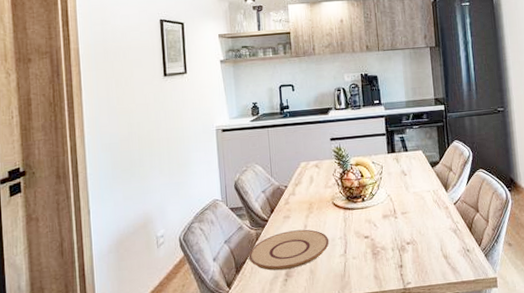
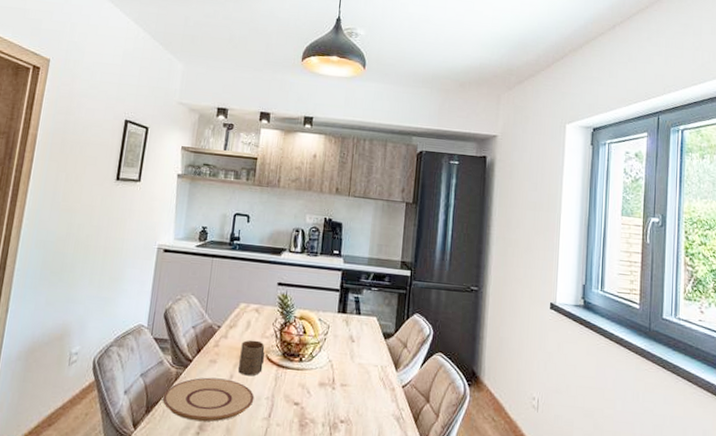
cup: none [309,191,332,223] -> present [238,340,265,376]

